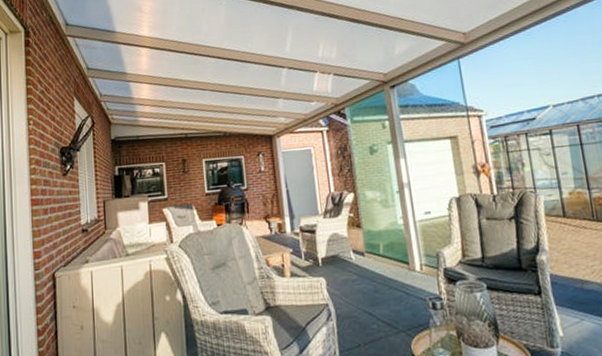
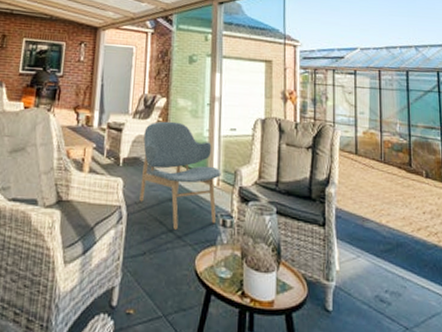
lounge chair: none [337,214,426,319] -> present [139,121,221,230]

